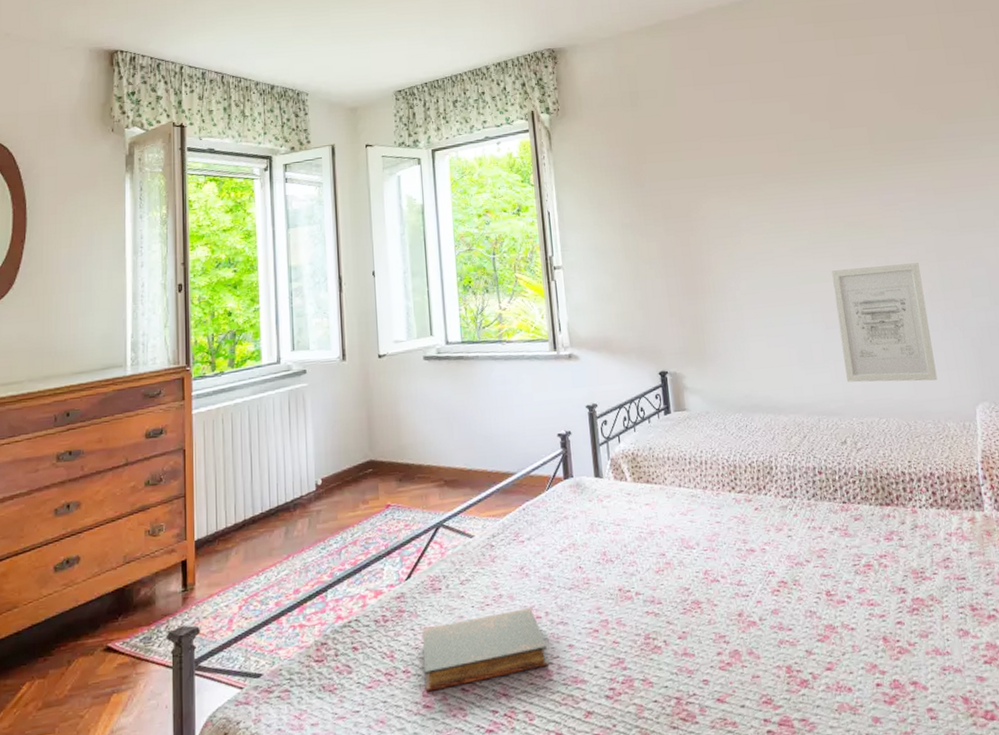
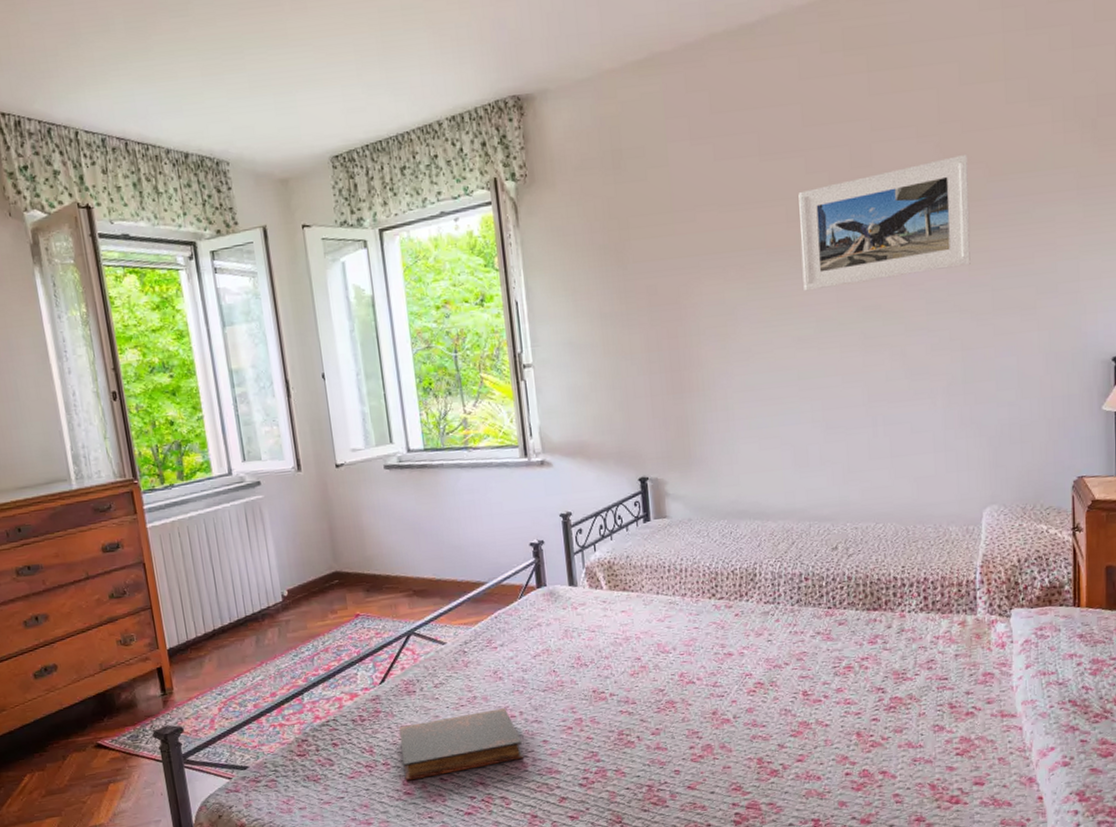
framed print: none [786,102,936,209] -> present [798,153,971,291]
wall art: present [831,263,938,383] -> none [838,352,945,486]

